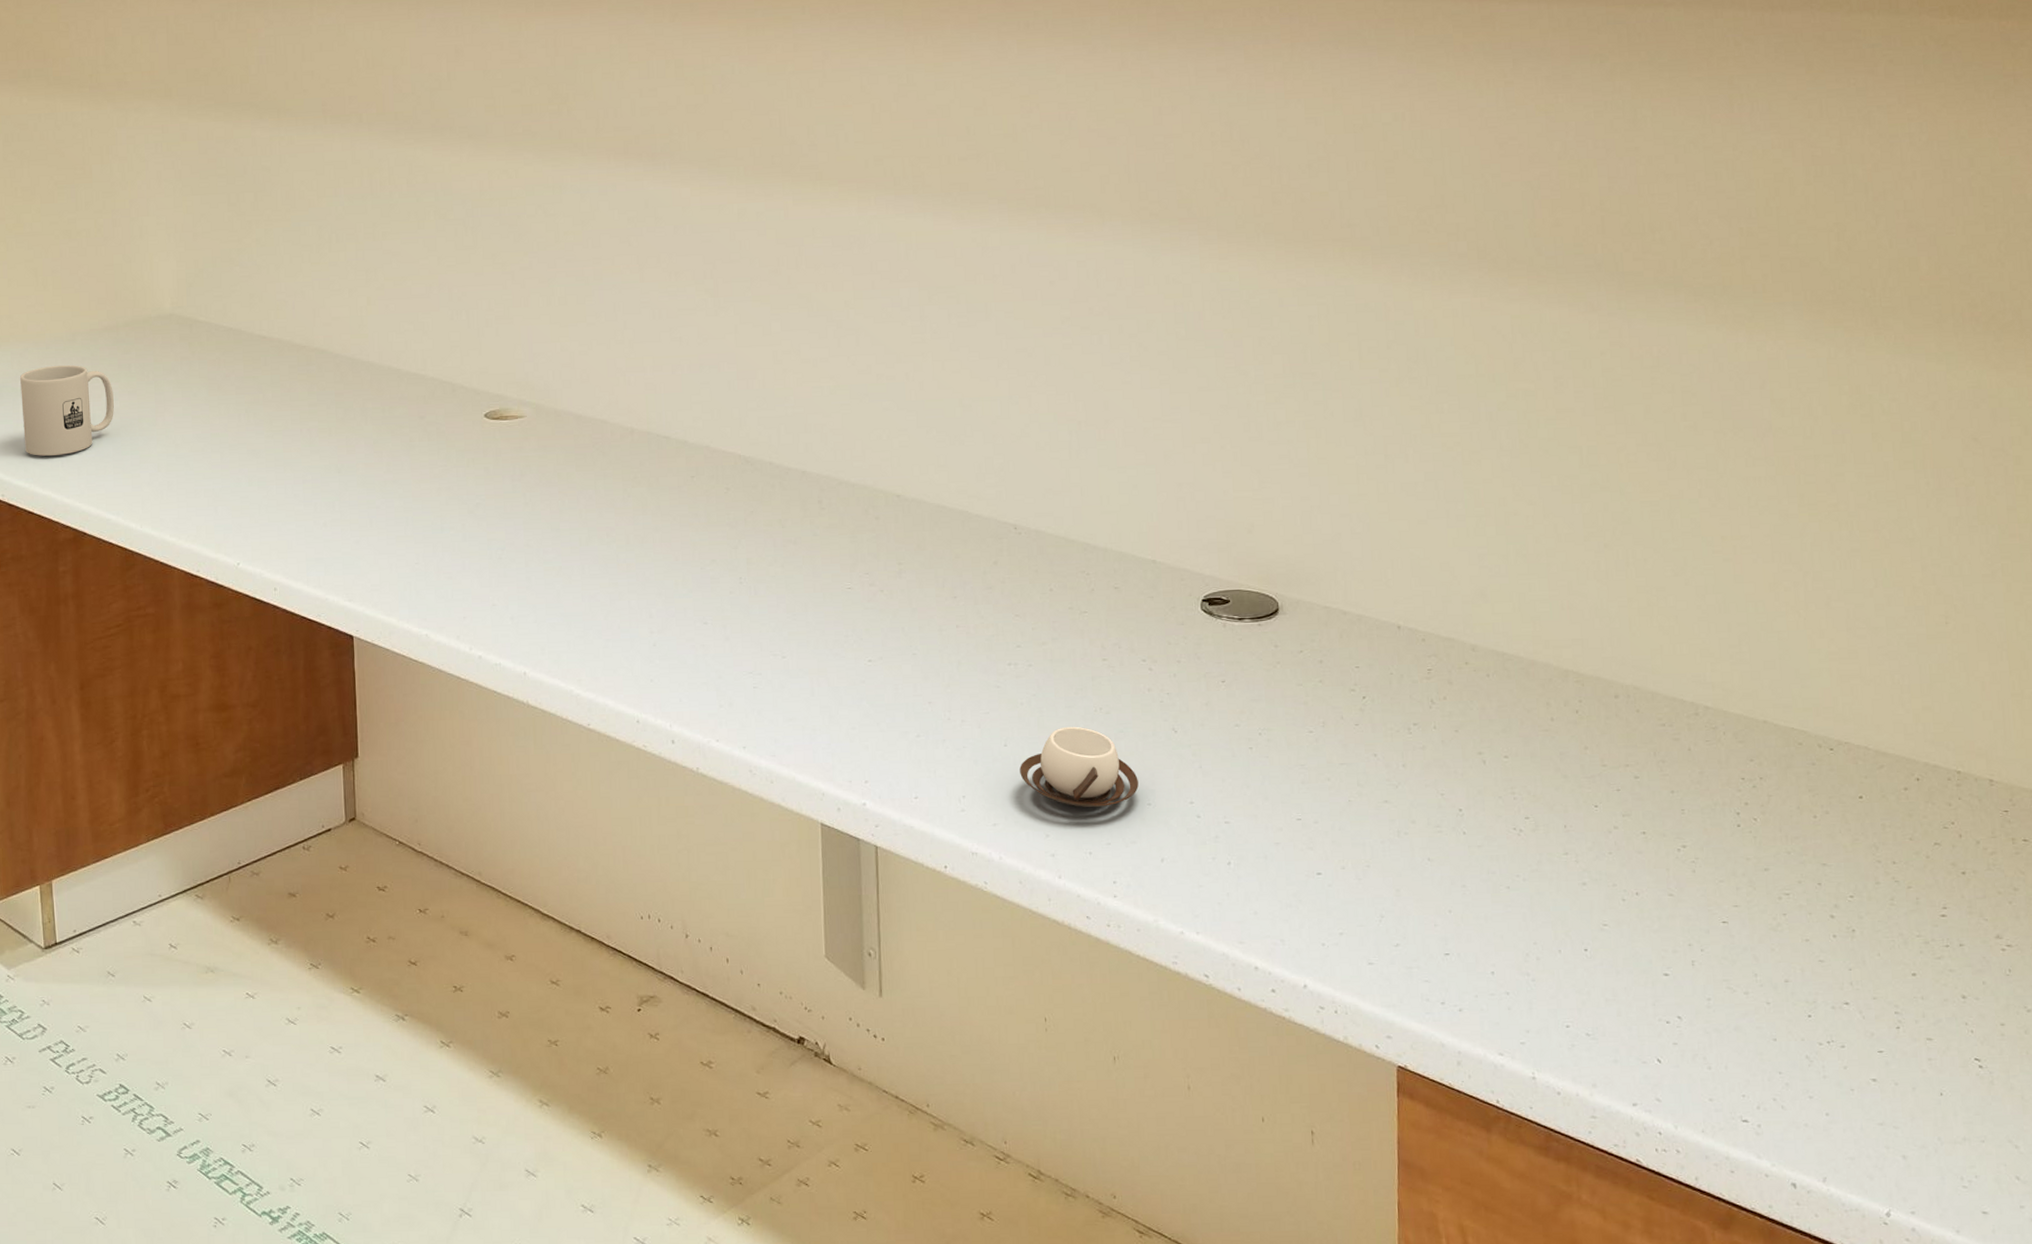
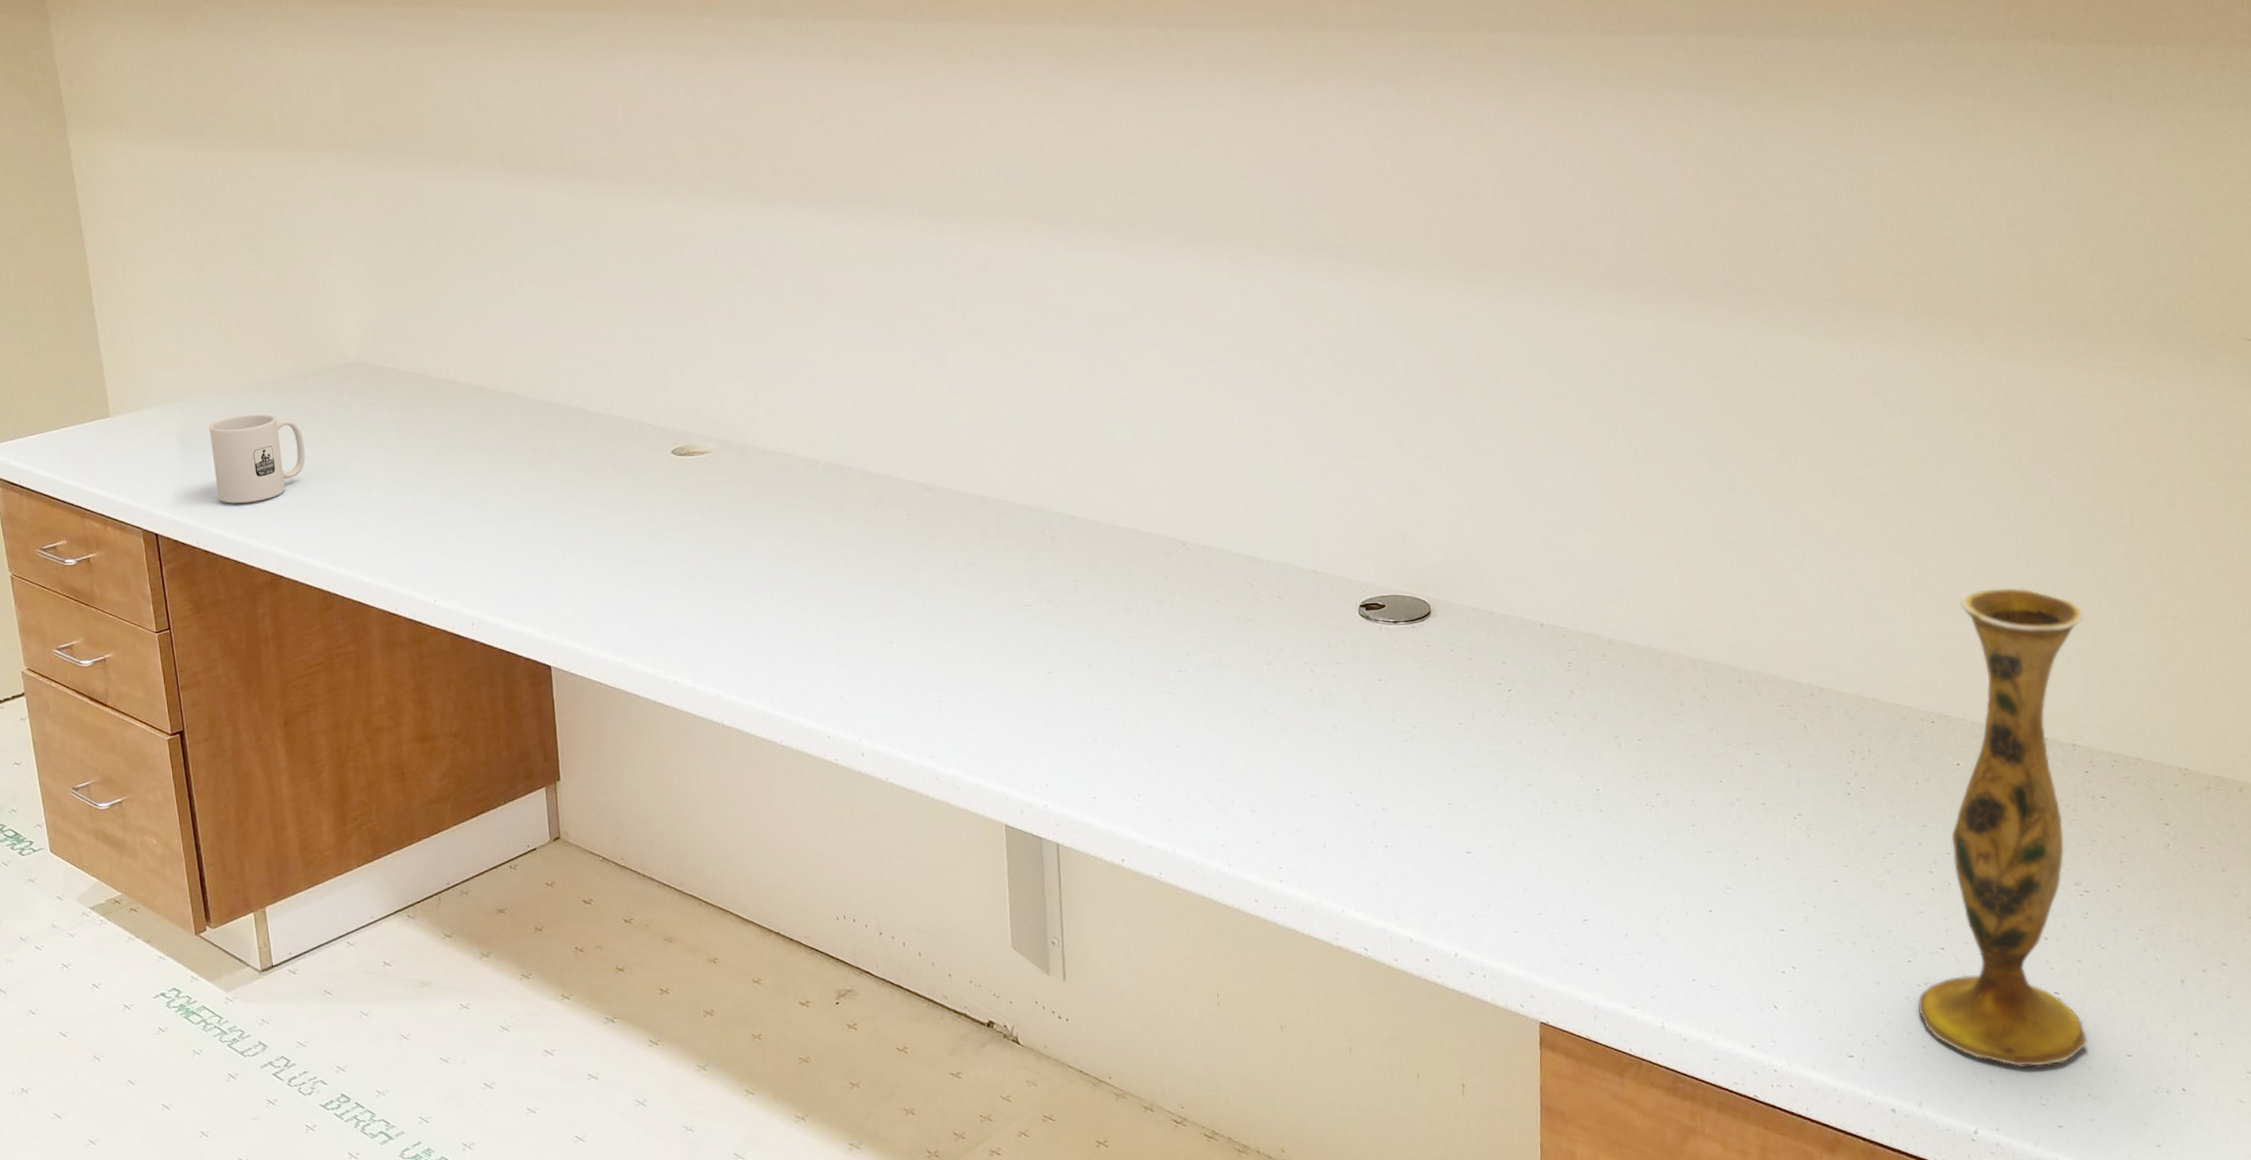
cup: present [1020,726,1139,808] -> none [1191,726,1302,801]
vase: none [1819,603,2015,1142] -> present [1917,588,2089,1067]

